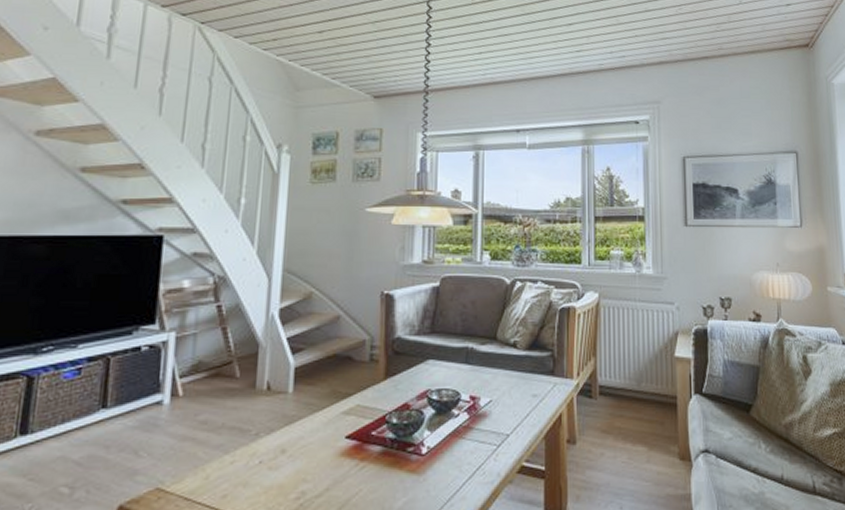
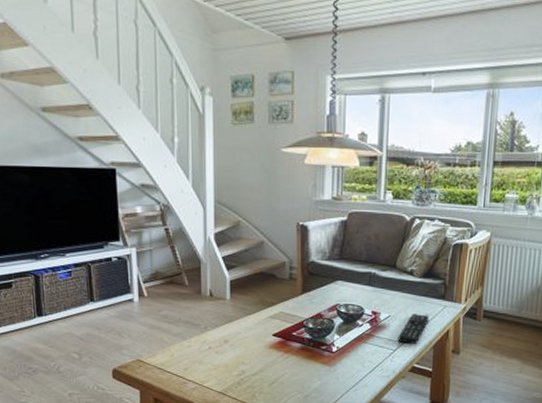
remote control: none [502,396,537,435] -> present [398,314,429,344]

